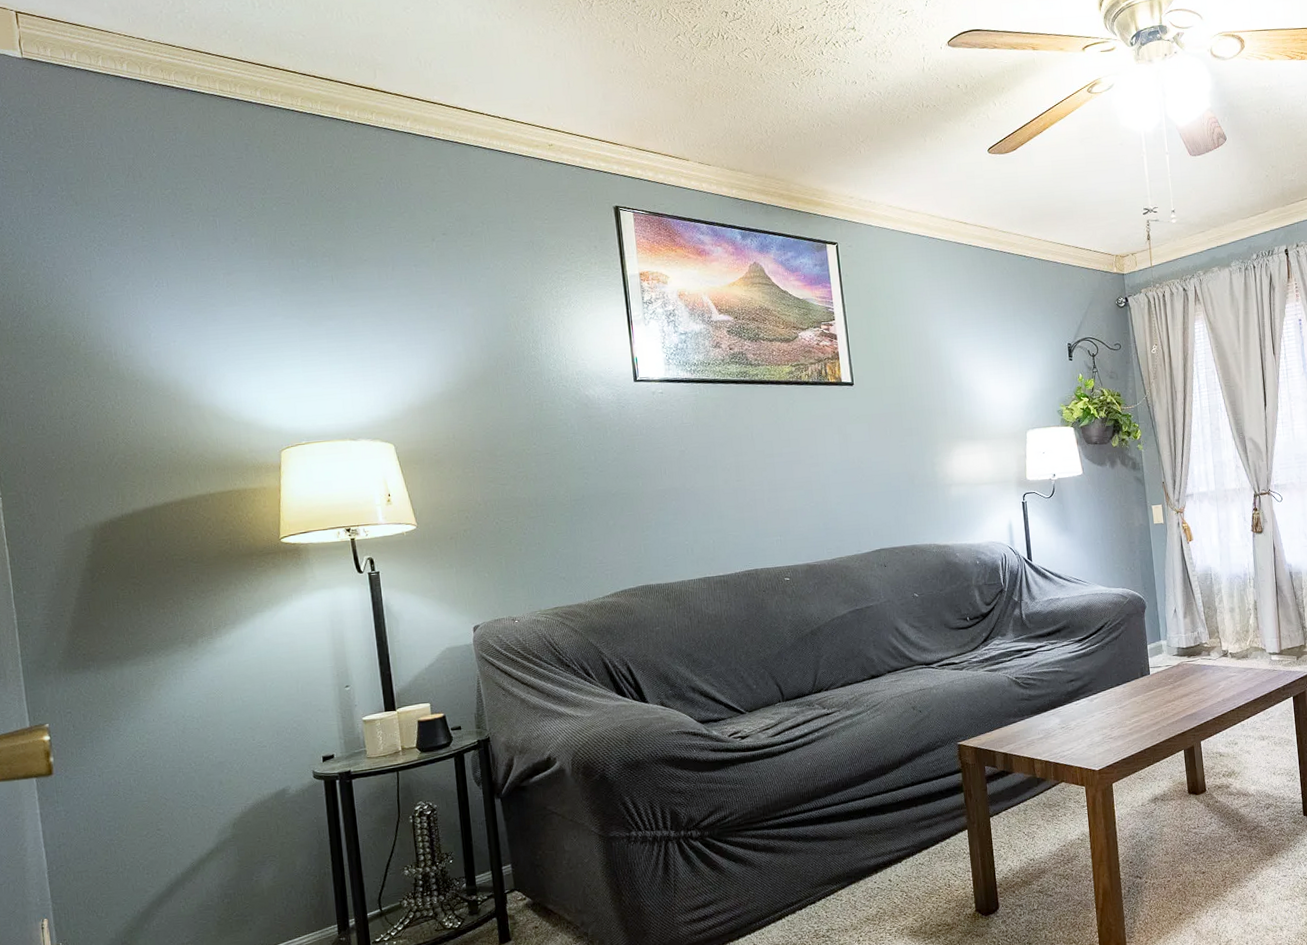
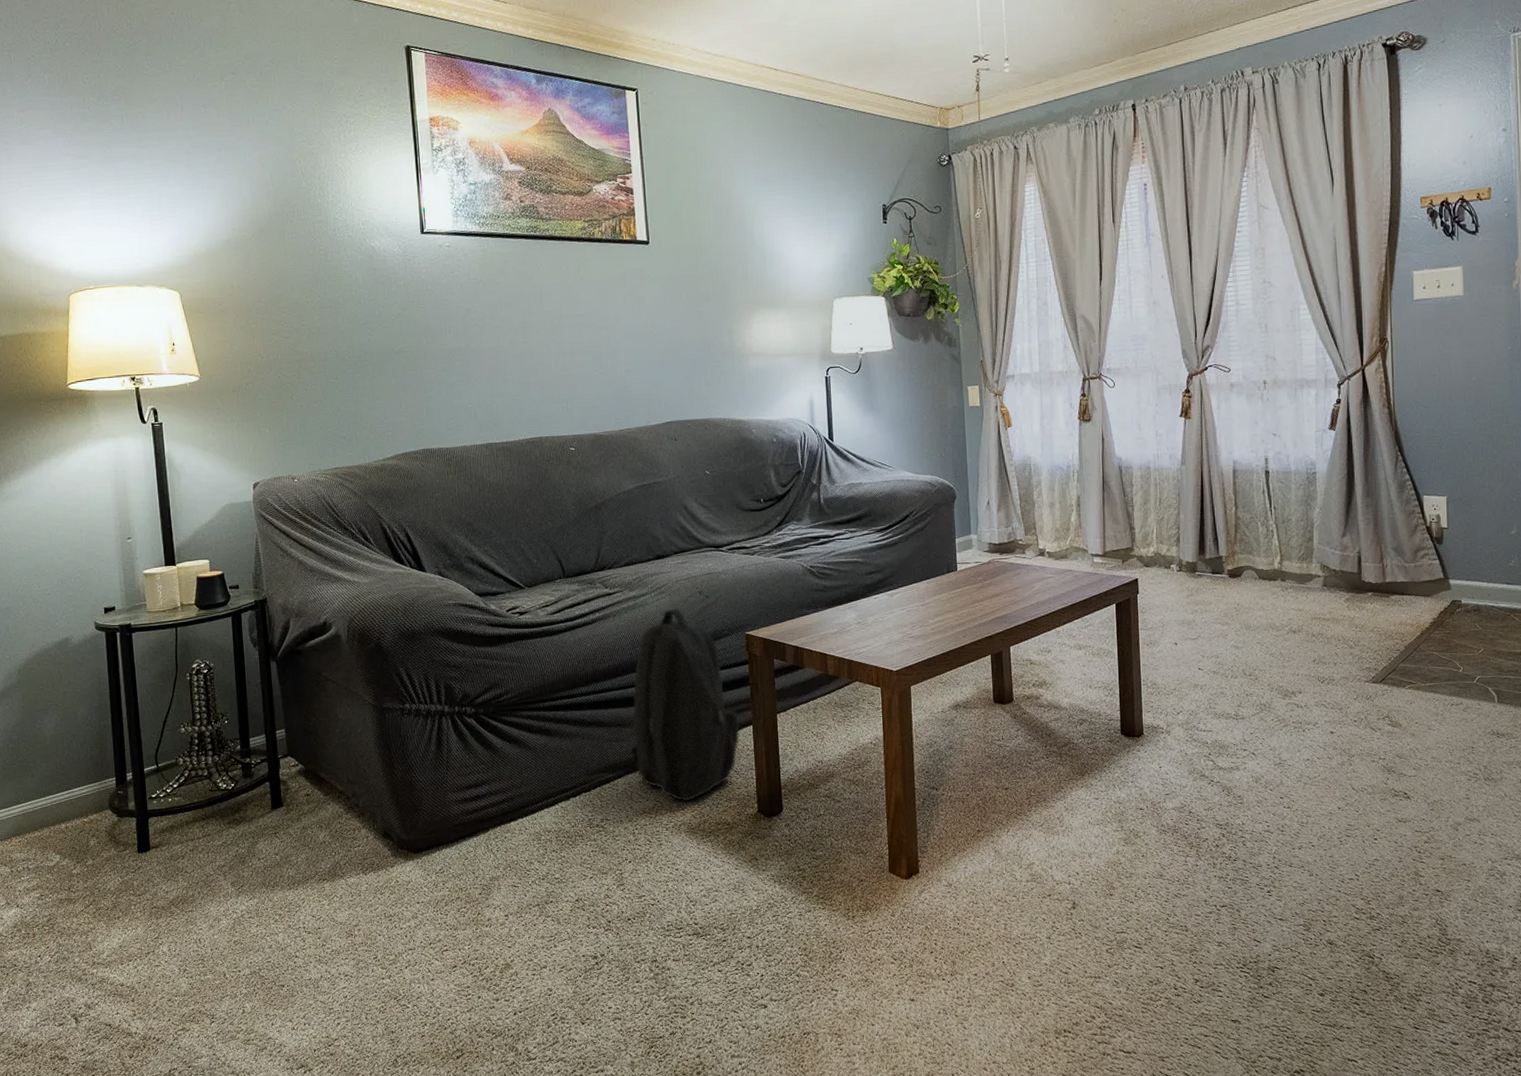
backpack: none [851,723,956,906] -> present [629,608,739,801]

